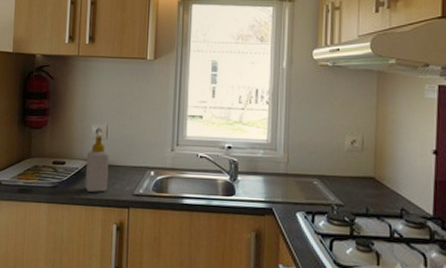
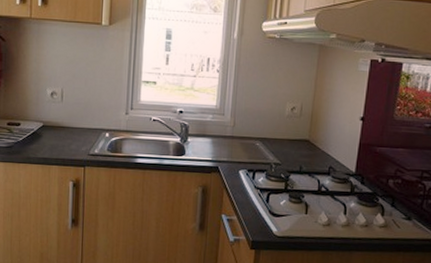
soap bottle: present [85,136,110,192] -> none [41,98,65,152]

